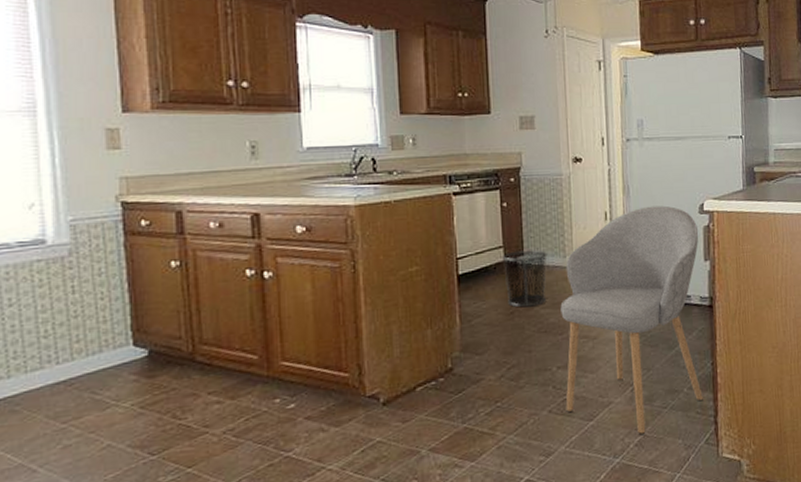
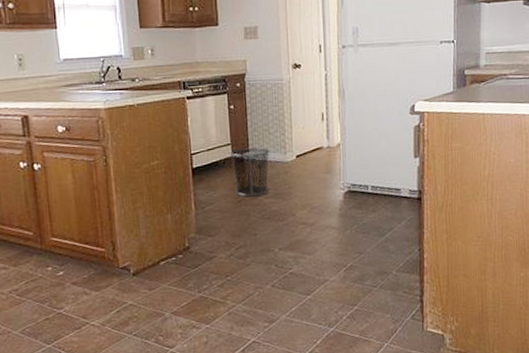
chair: present [560,205,703,436] -> none [281,107,410,309]

